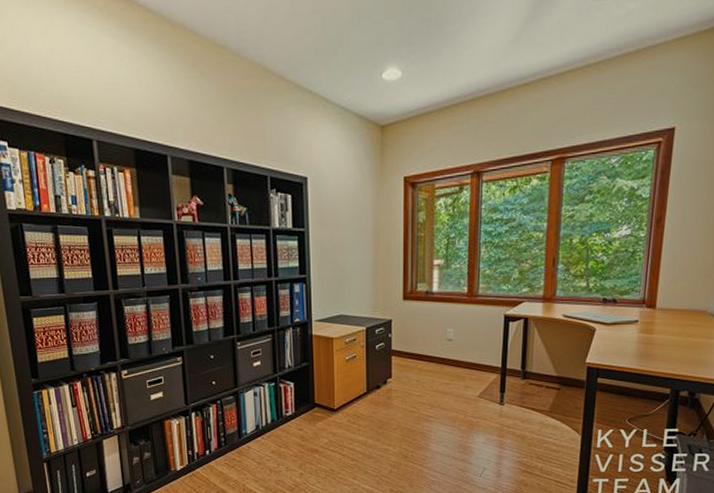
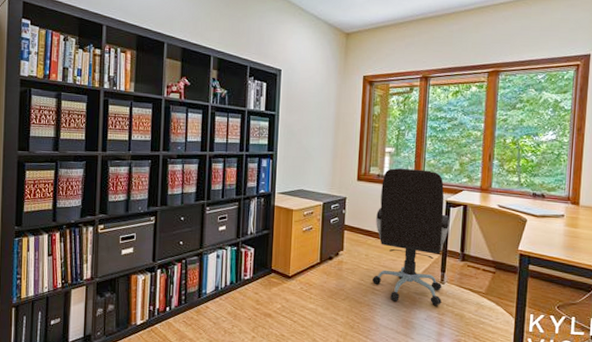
office chair: none [425,282,509,429] -> present [373,168,450,306]

